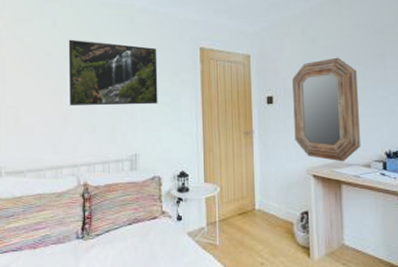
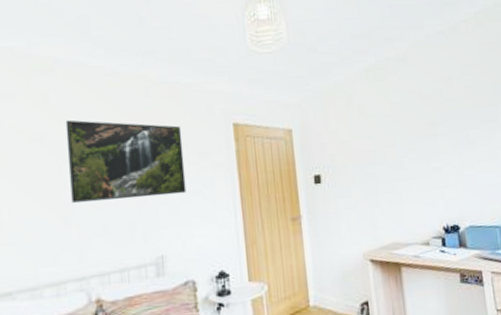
home mirror: present [292,57,361,162] -> none [340,127,419,243]

